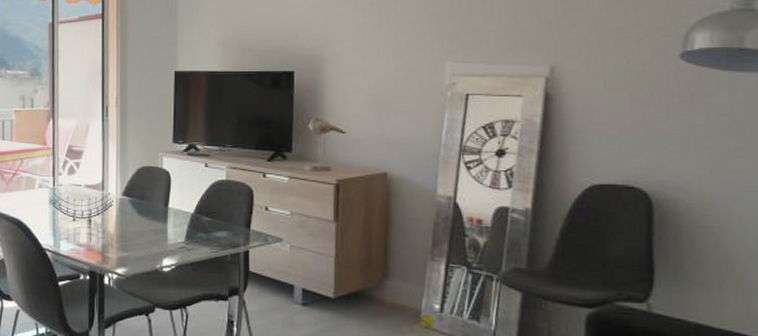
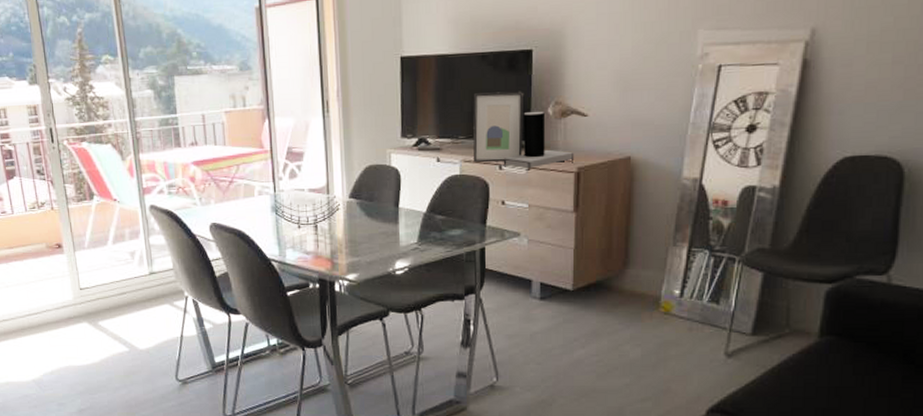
picture frame: none [238,107,287,172] -> present [472,91,524,164]
speaker: none [267,126,334,180] -> present [503,111,575,171]

